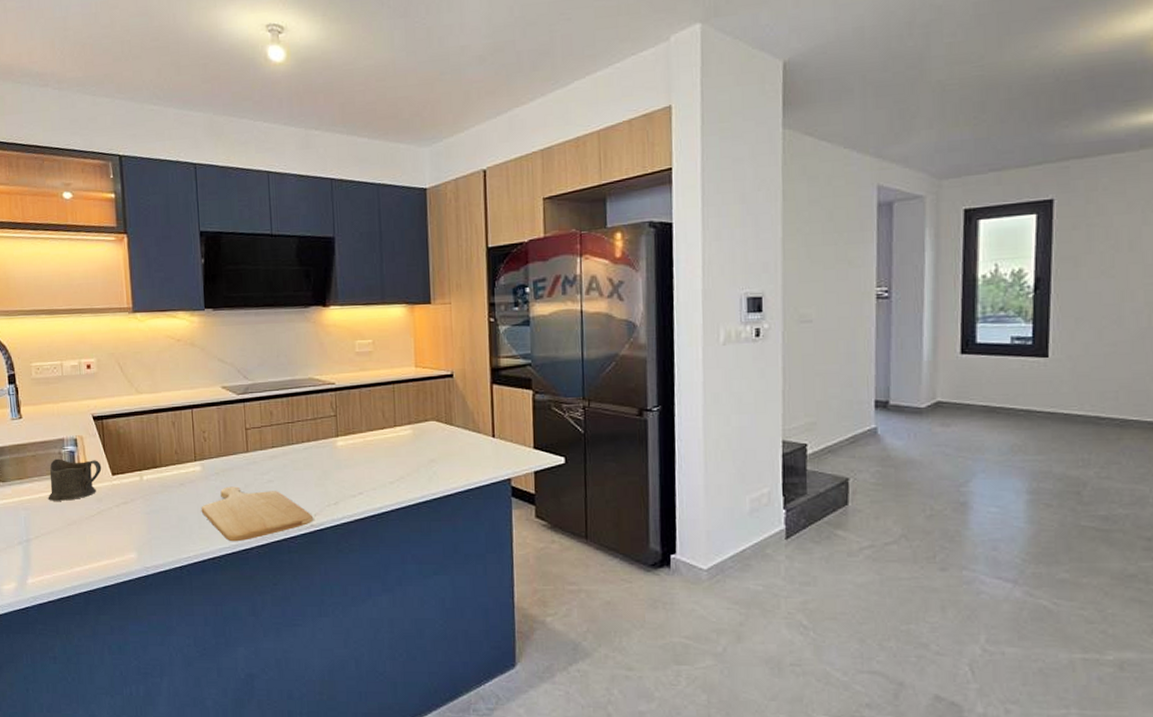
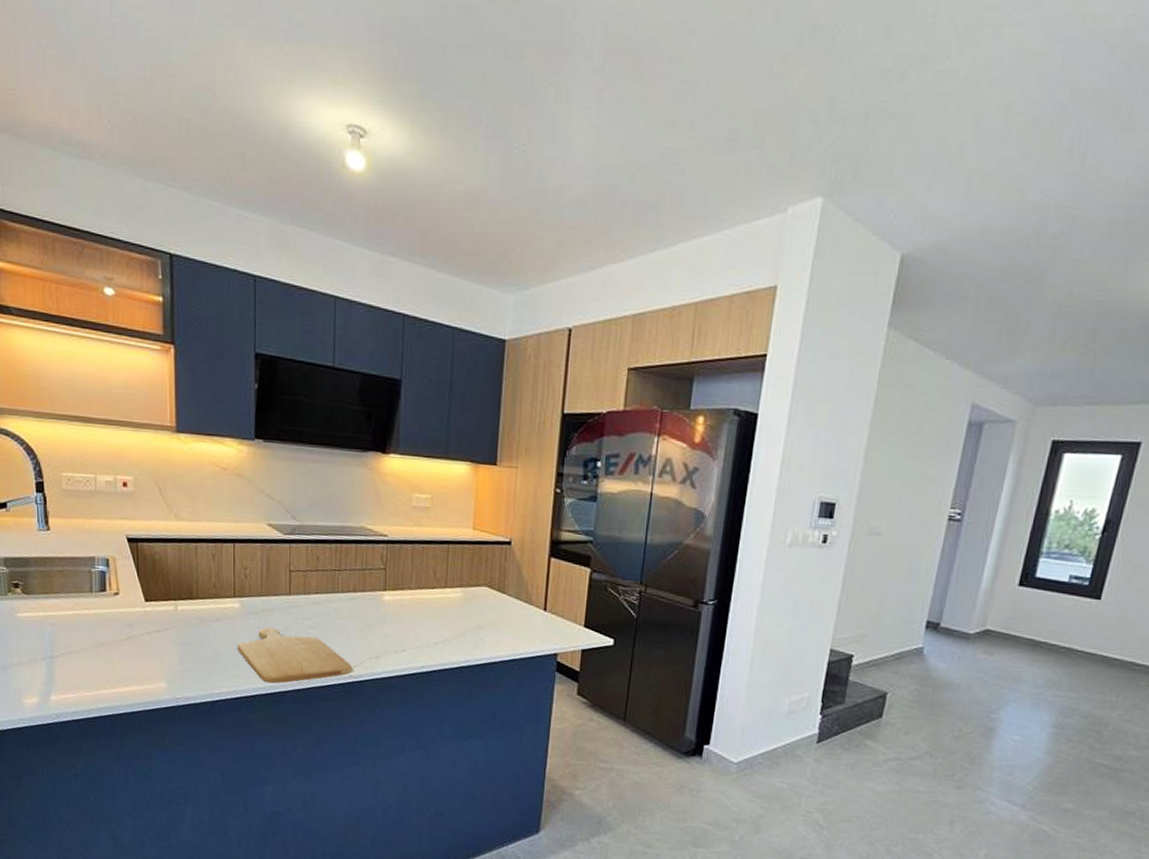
cup: present [48,458,102,501] -> none [75,577,134,622]

